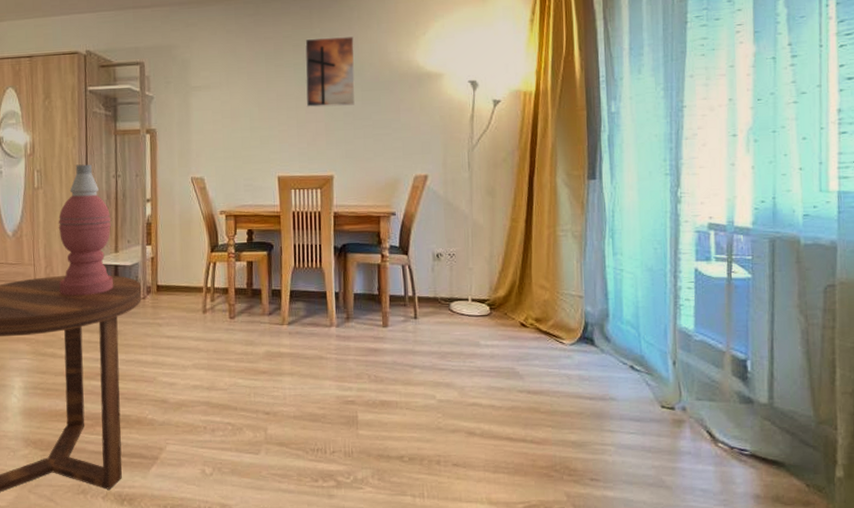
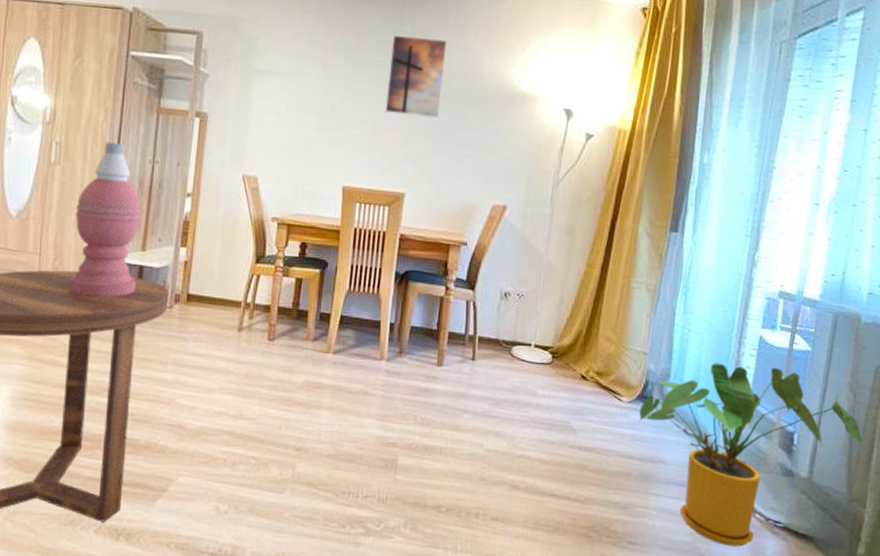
house plant: none [583,297,825,477] -> present [639,363,865,547]

